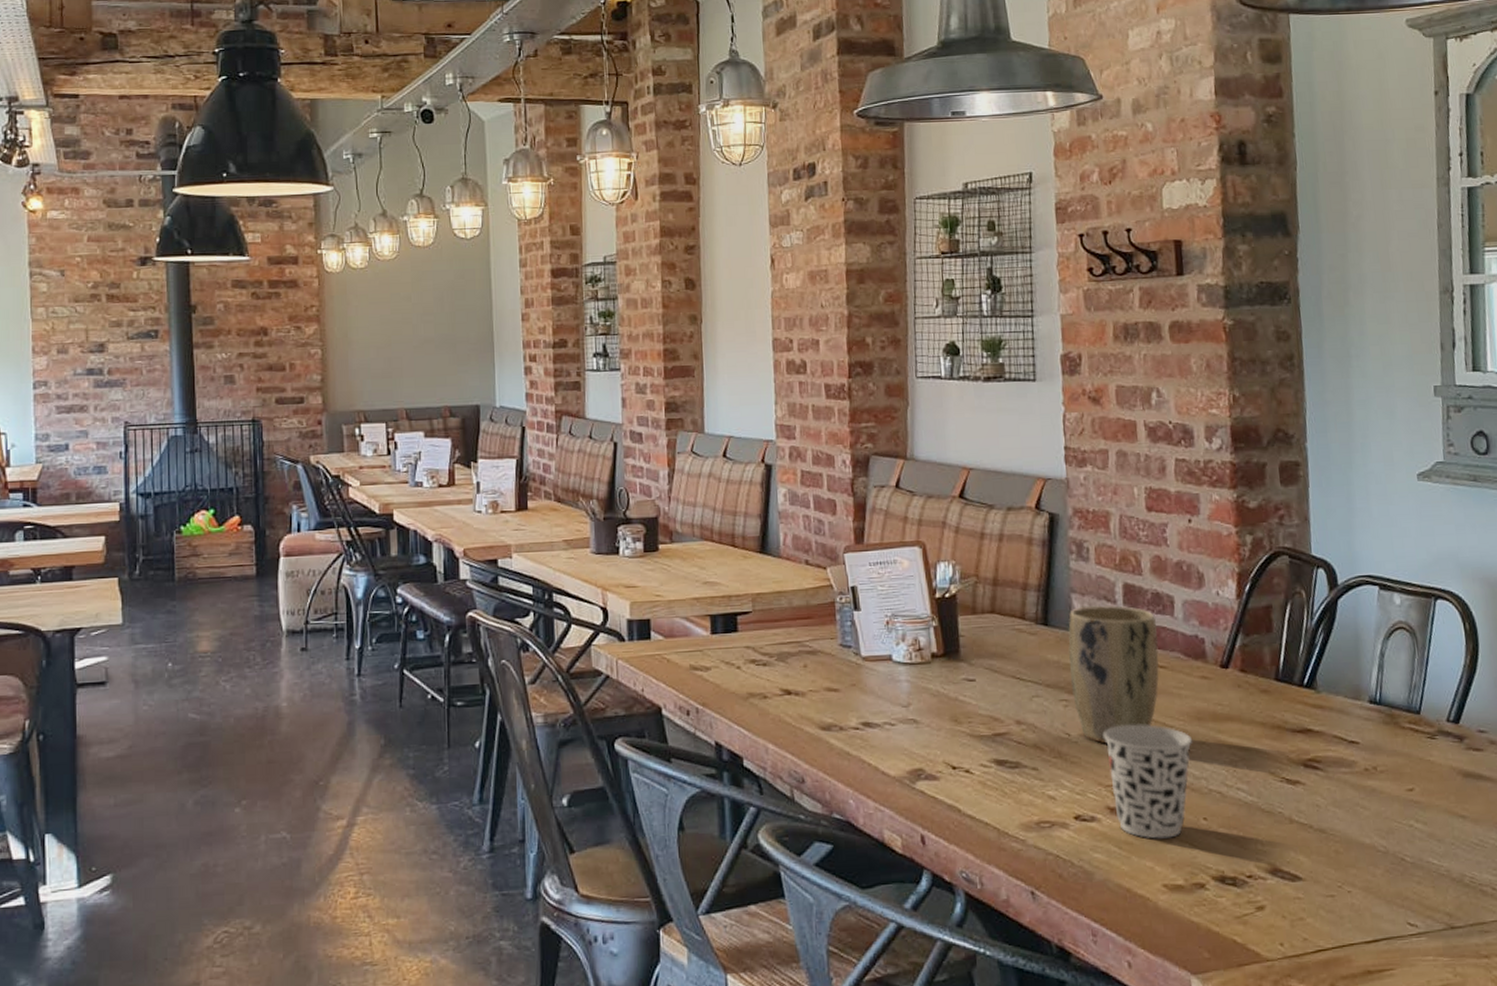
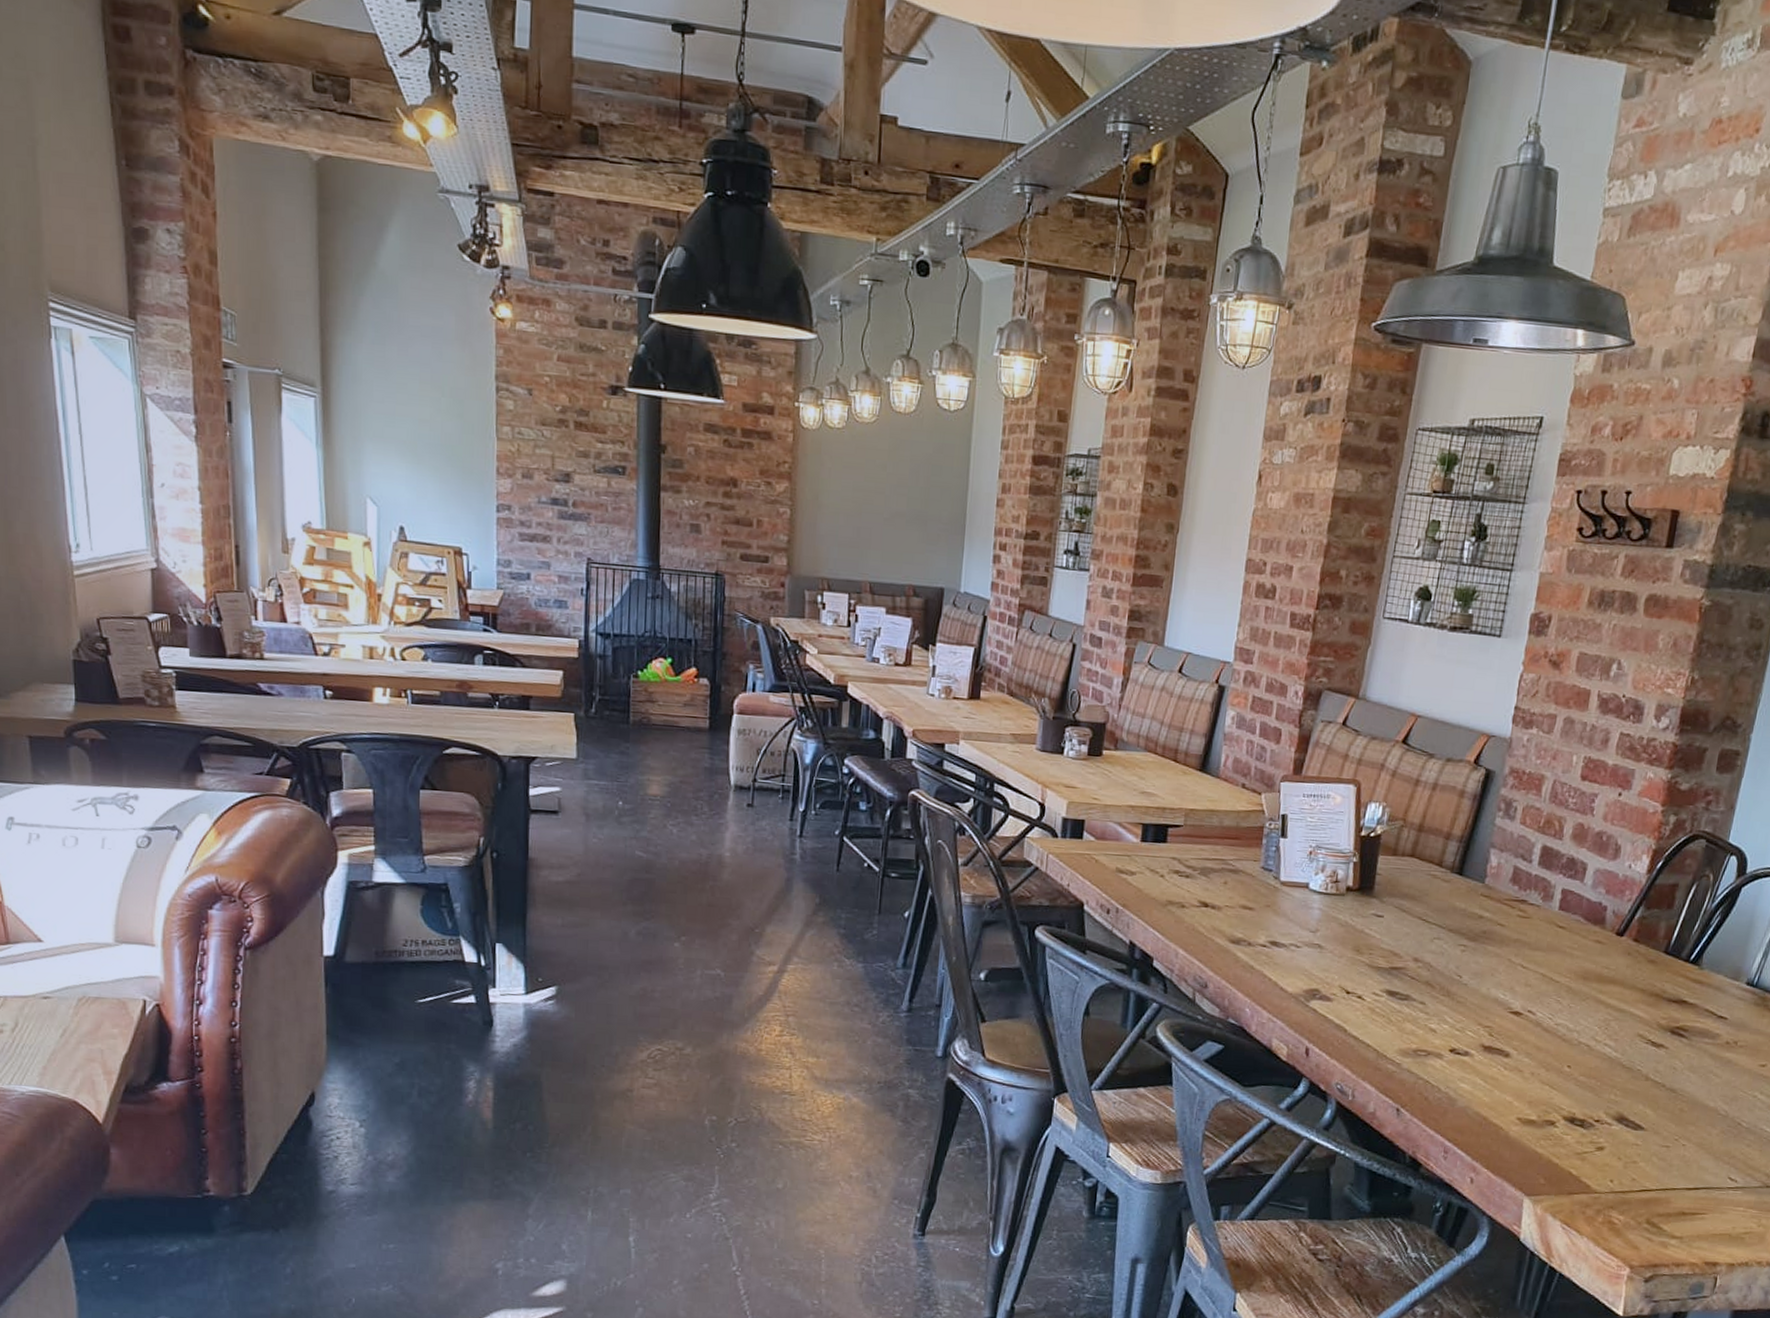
plant pot: present [1068,605,1159,743] -> none [1471,861,1567,988]
cup: present [1104,724,1193,839] -> none [1487,974,1575,1079]

